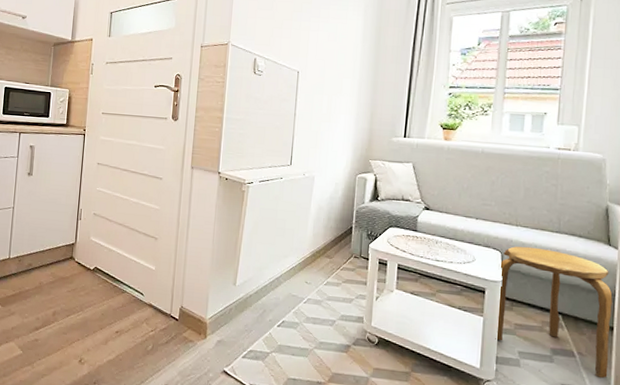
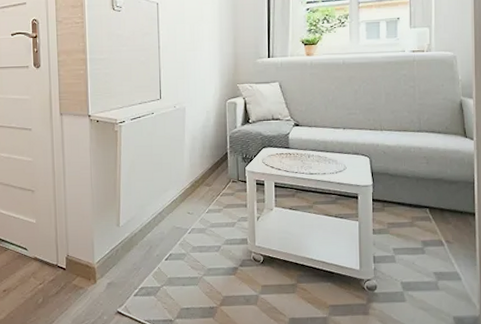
stool: present [495,246,613,378] -> none [368,148,473,261]

